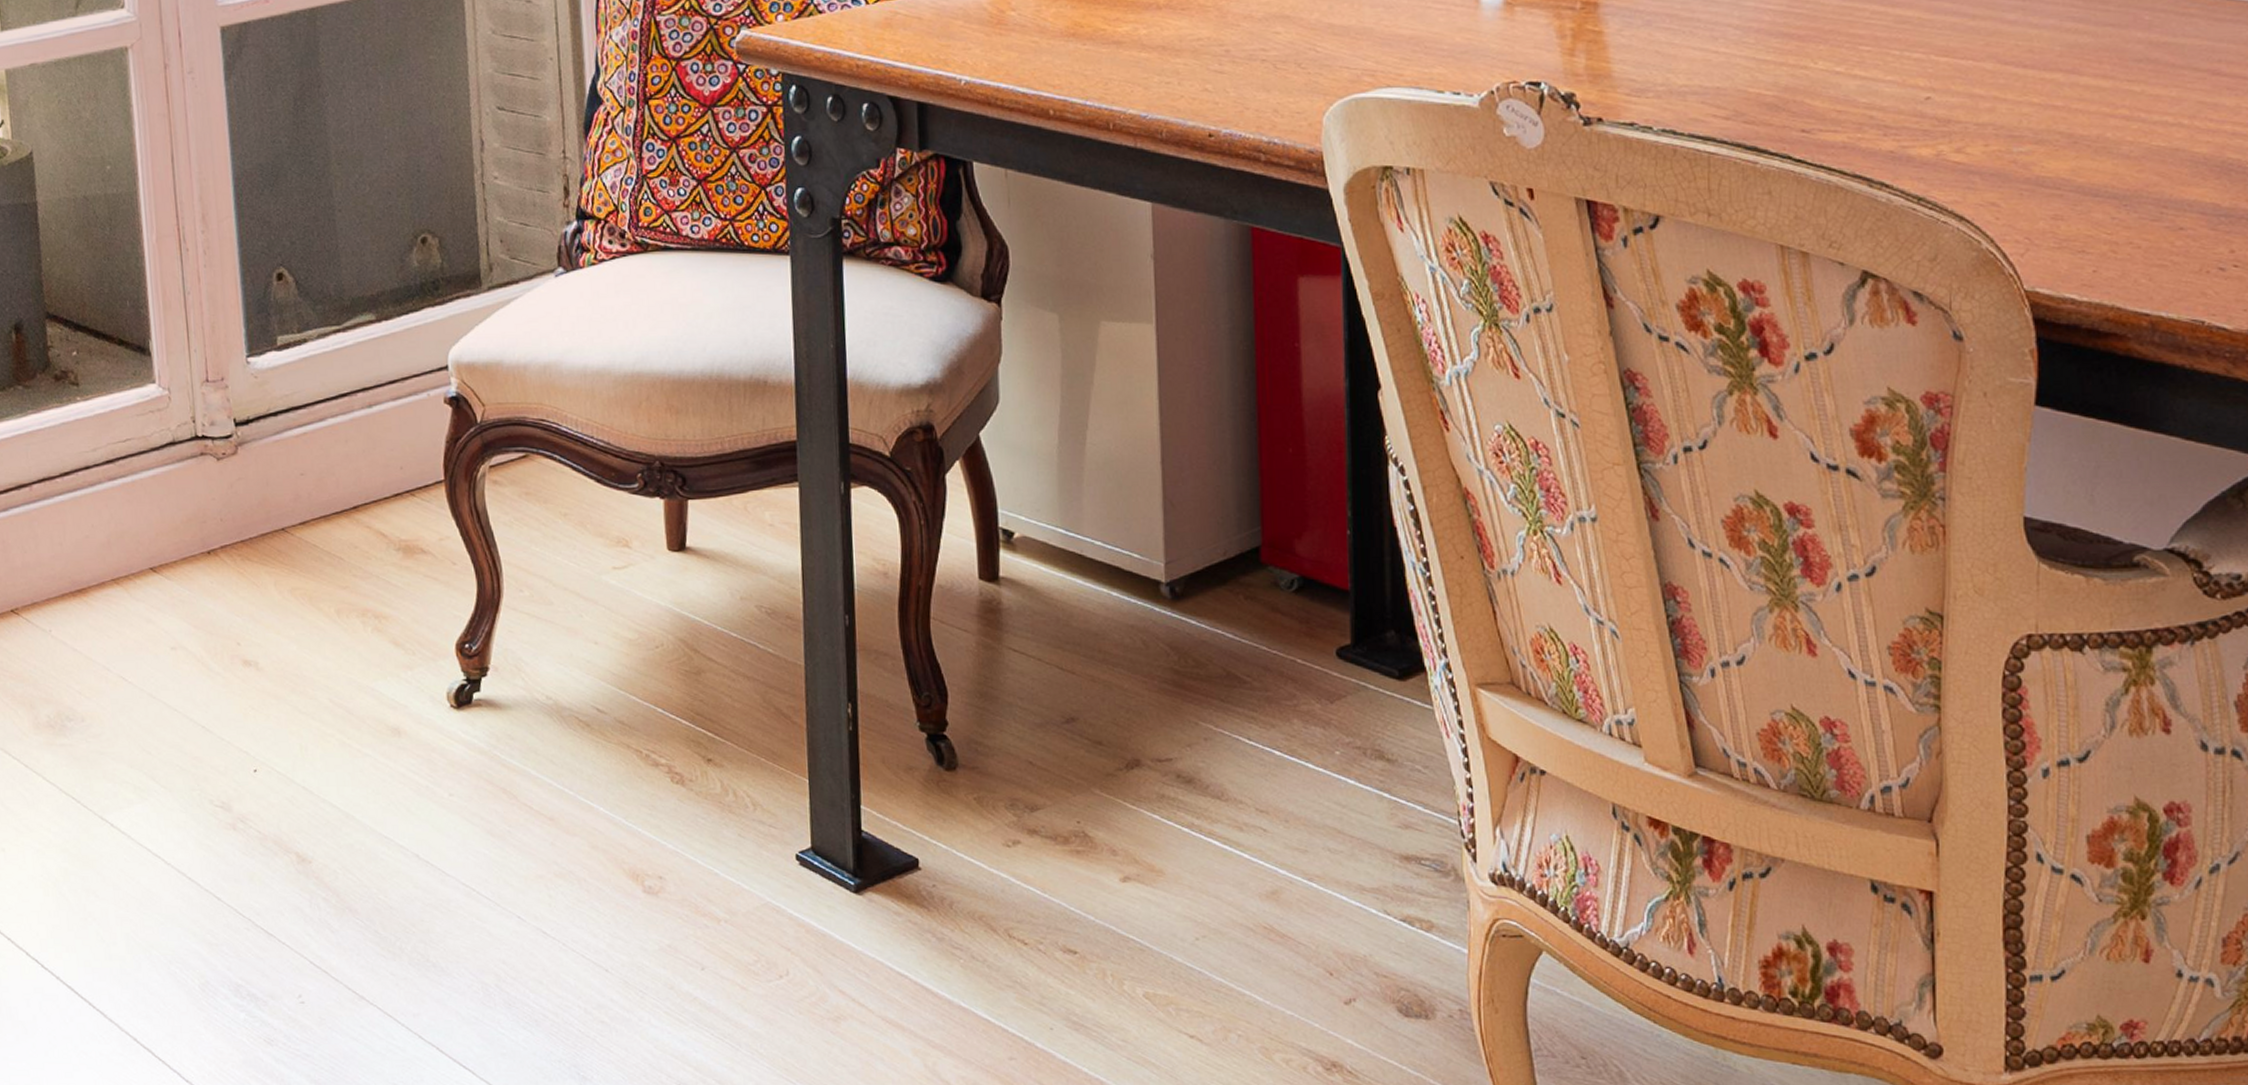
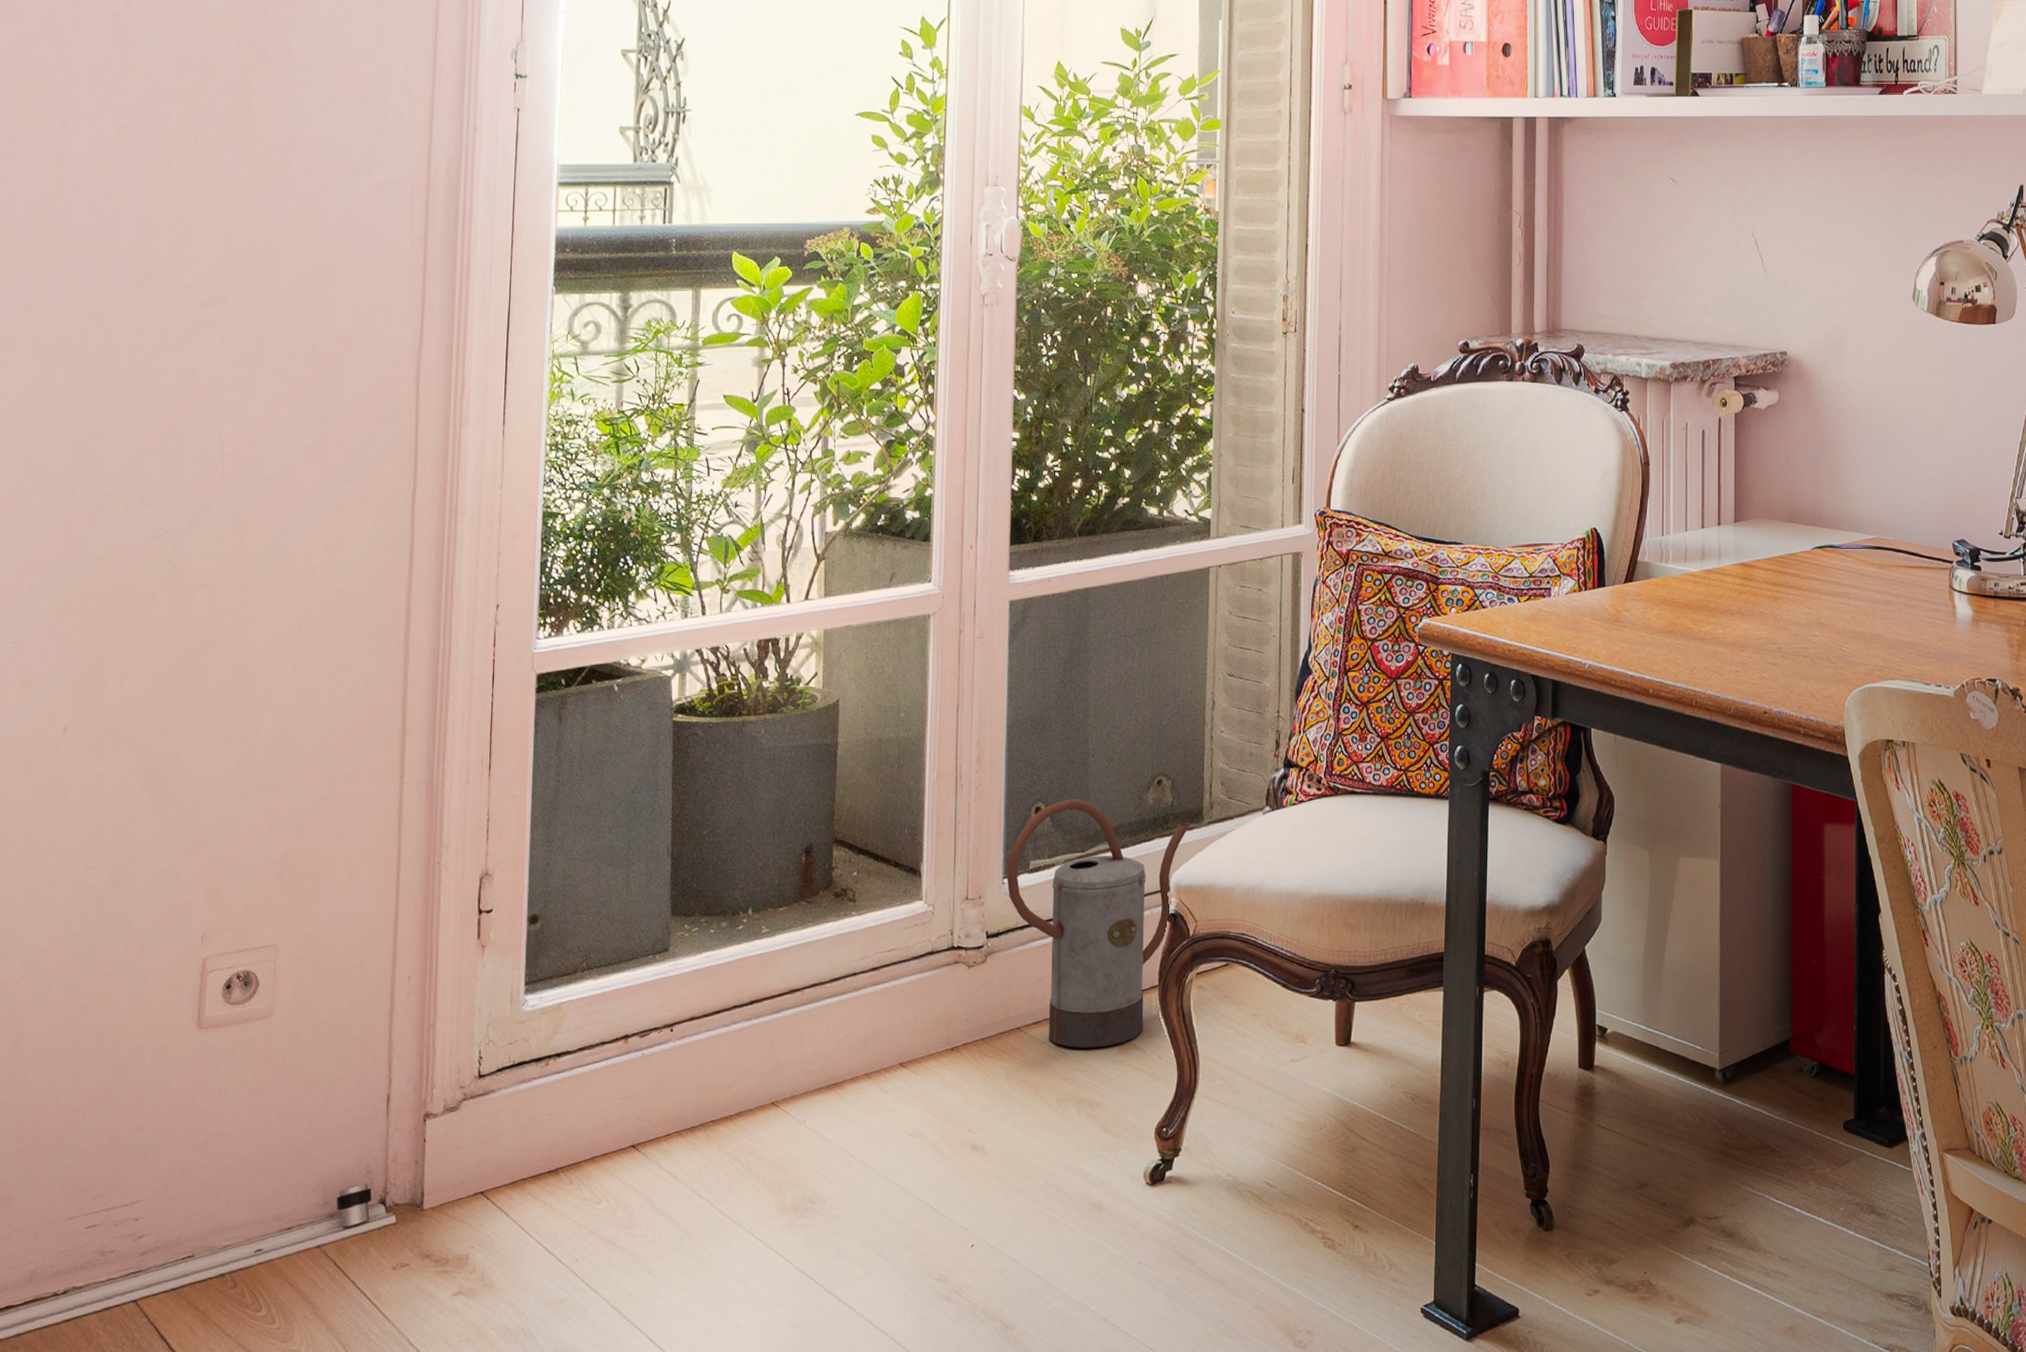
watering can: none [250,261,466,552] -> present [1006,798,1190,1048]

